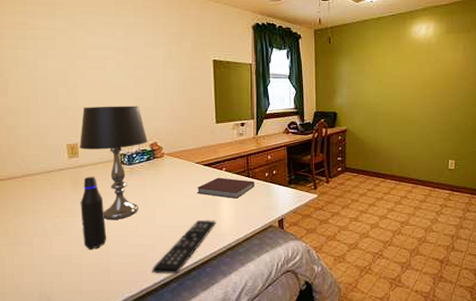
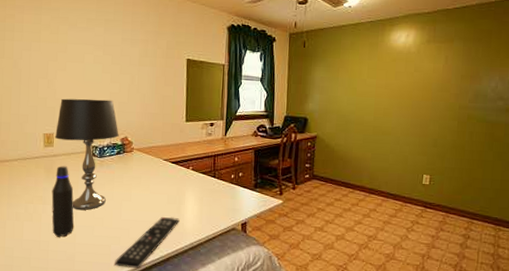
notebook: present [197,177,255,199] -> none [163,176,220,198]

